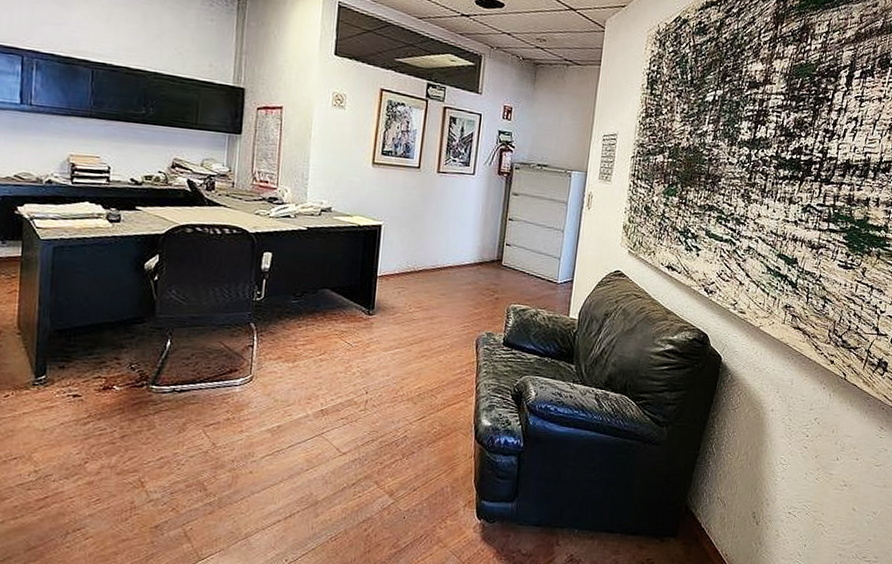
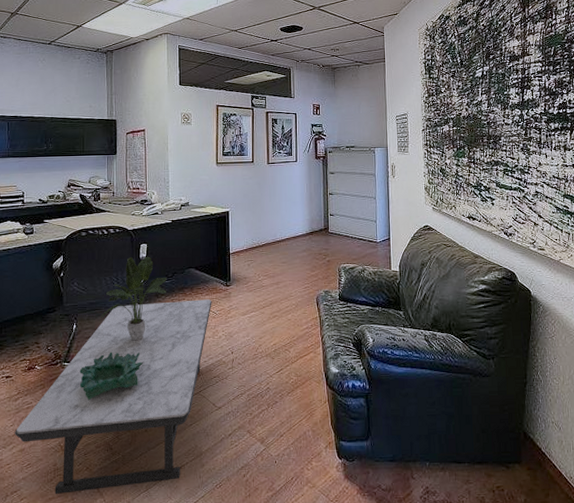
coffee table: none [81,324,349,537] -> present [15,299,212,495]
decorative bowl: none [170,378,254,433] -> present [79,352,143,401]
potted plant: none [204,267,294,368] -> present [101,257,167,341]

